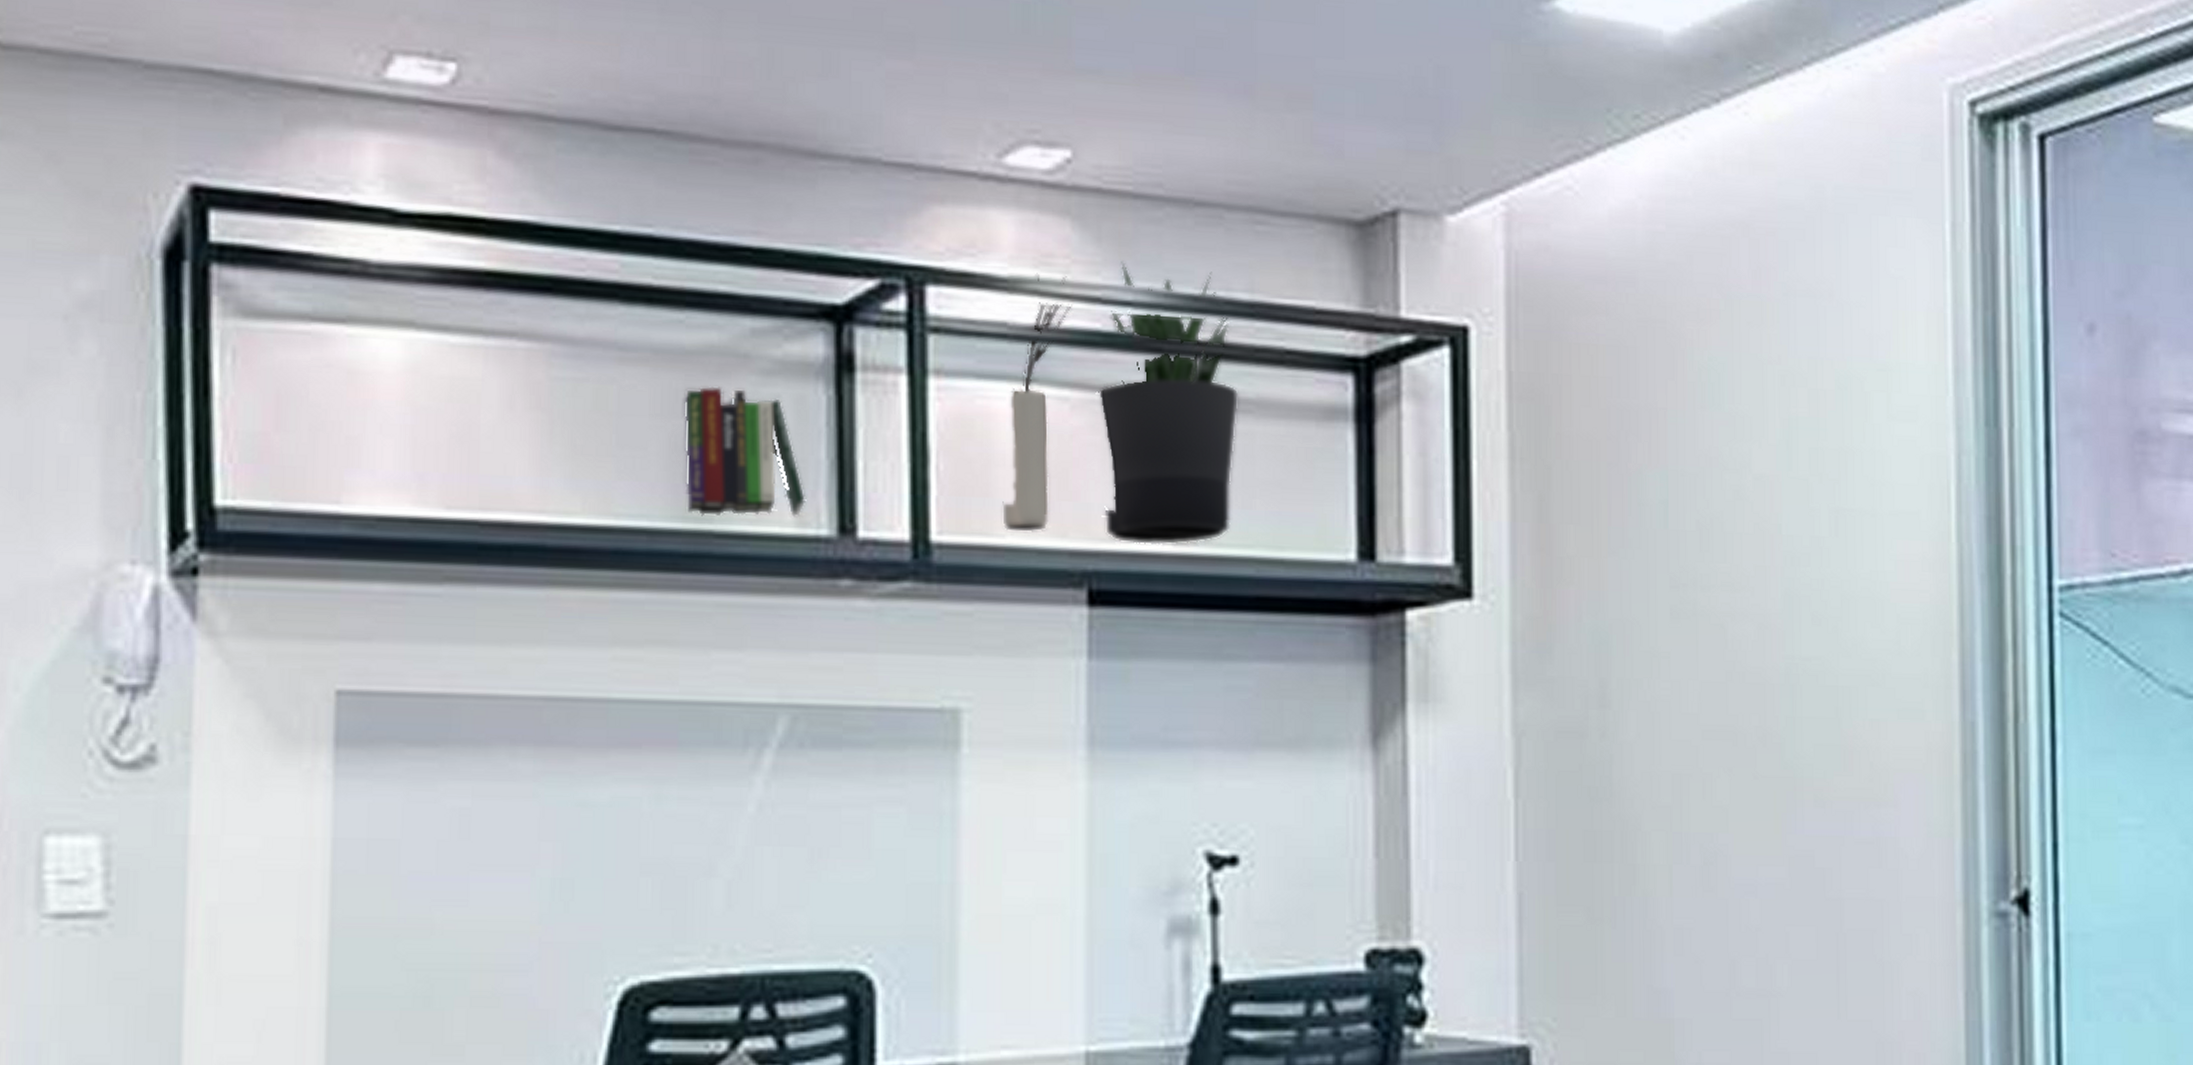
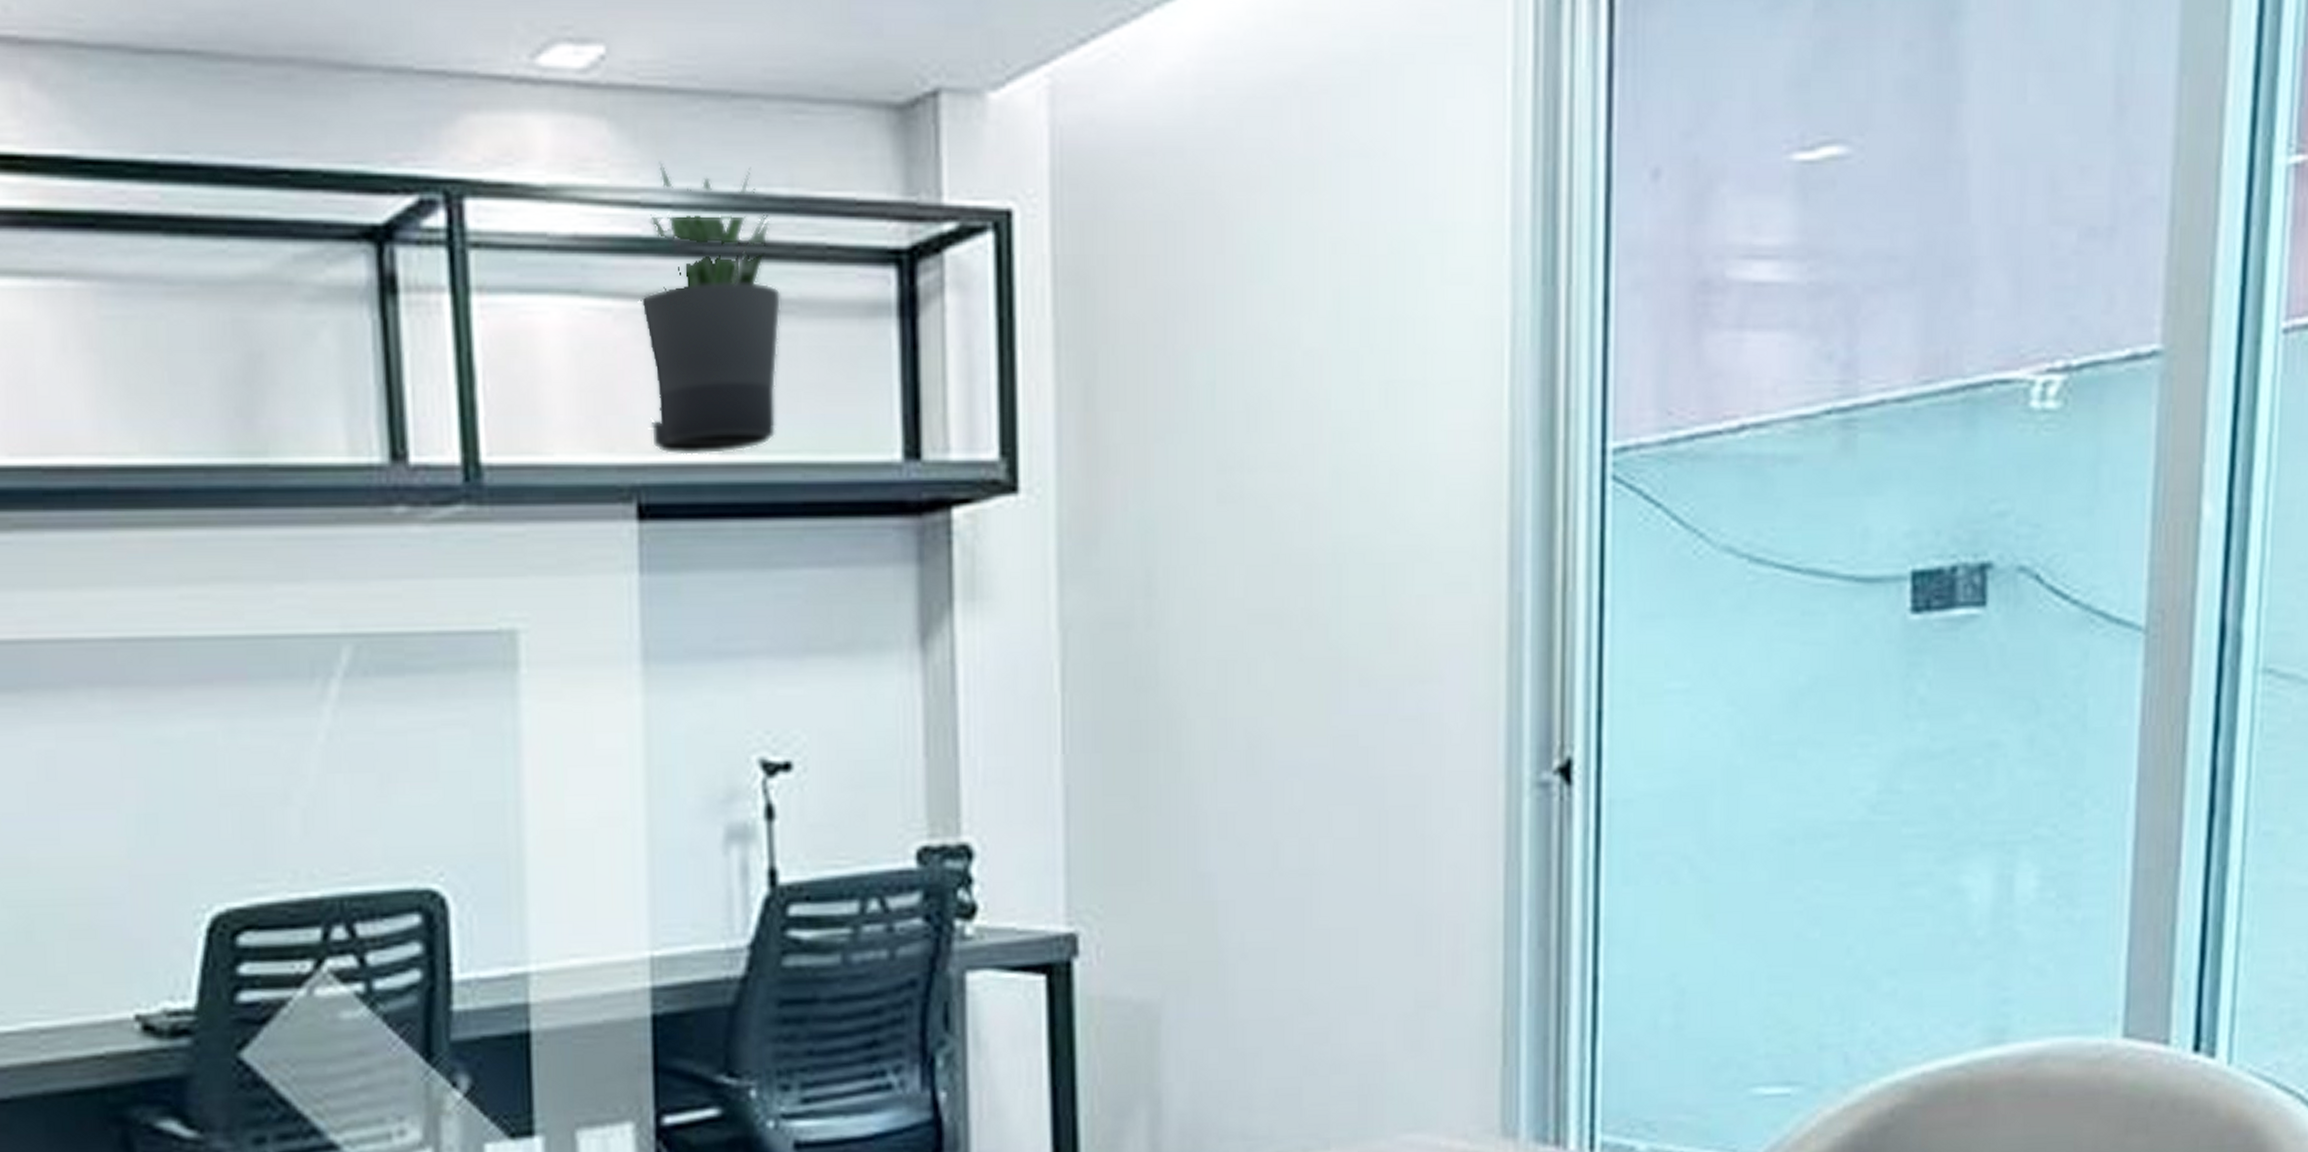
books: present [685,386,805,516] -> none [233,317,356,450]
vase: present [1002,273,1072,532] -> none [550,179,611,449]

